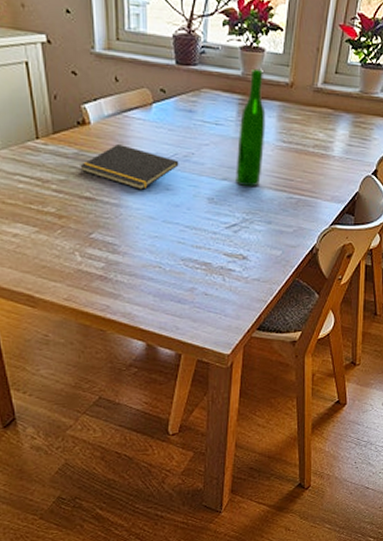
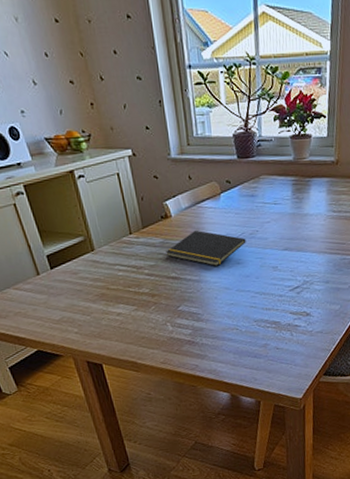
wine bottle: present [236,68,266,187] -> none [294,152,318,254]

